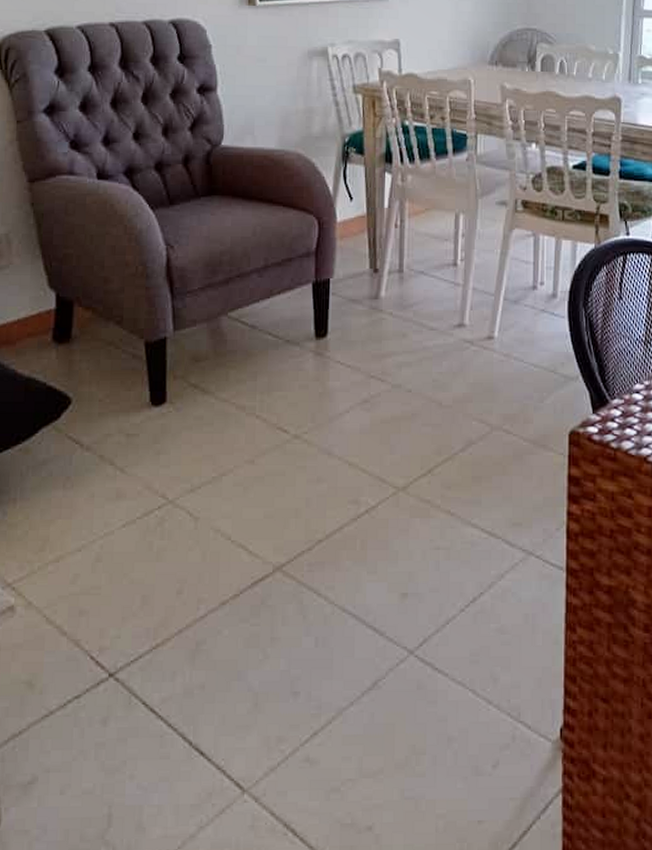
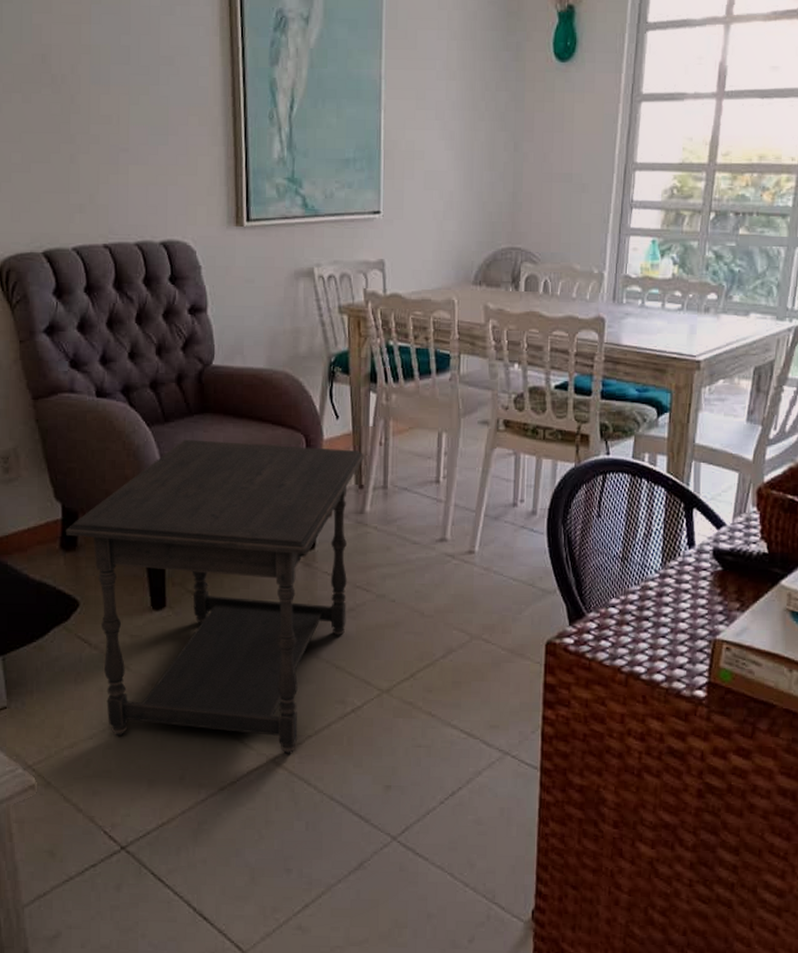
side table: none [58,223,379,561] -> present [65,439,364,754]

